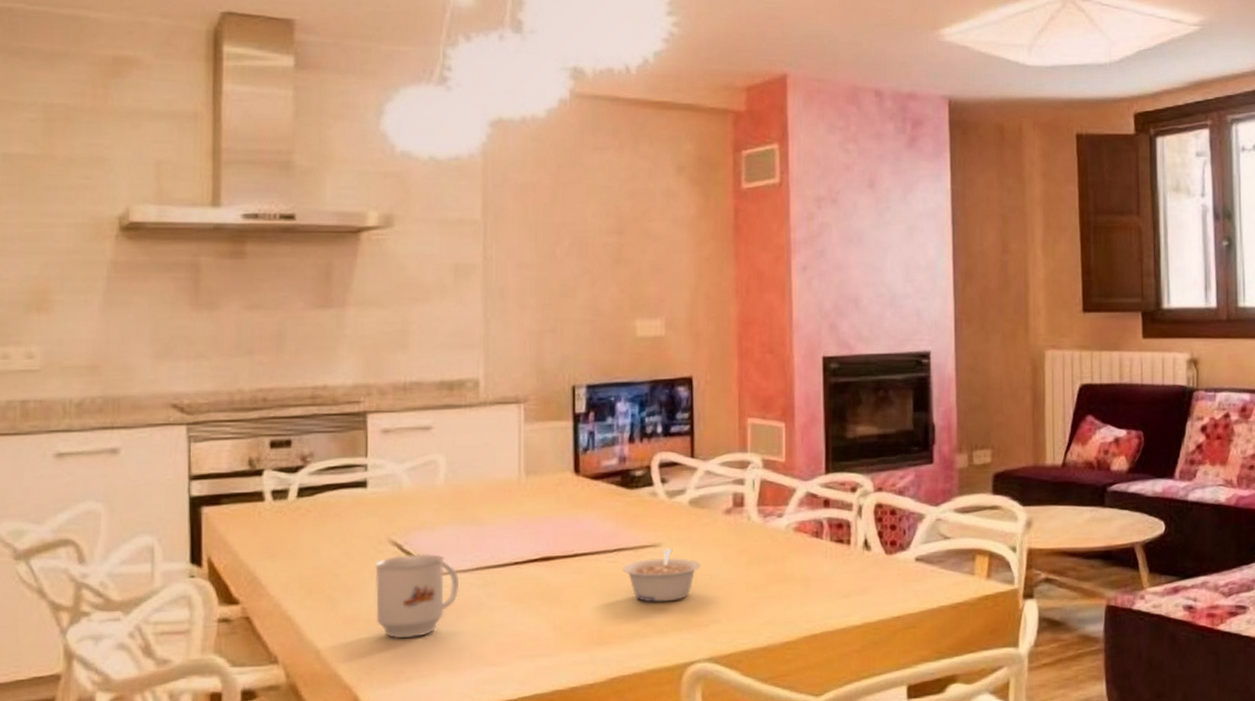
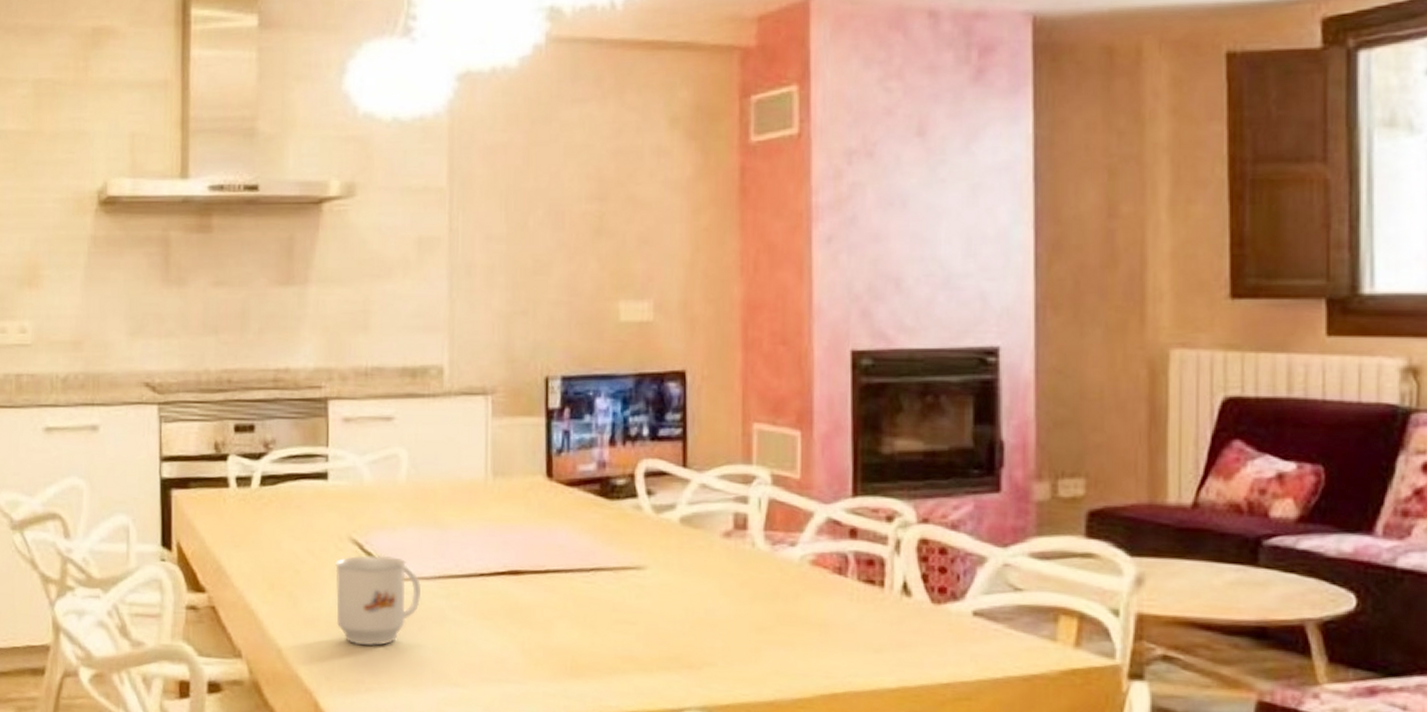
legume: present [623,549,701,602] -> none [601,573,693,635]

